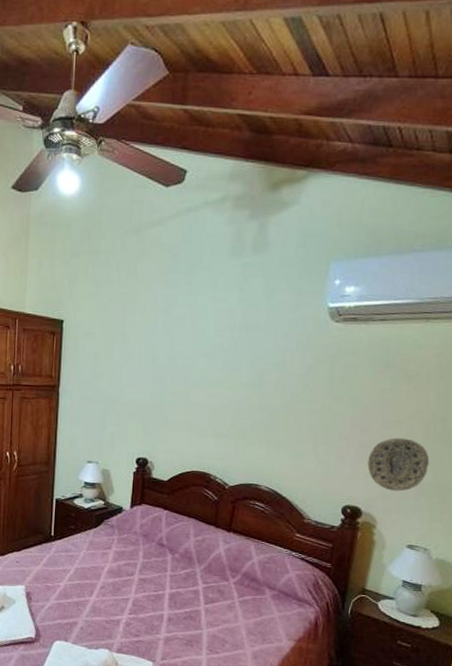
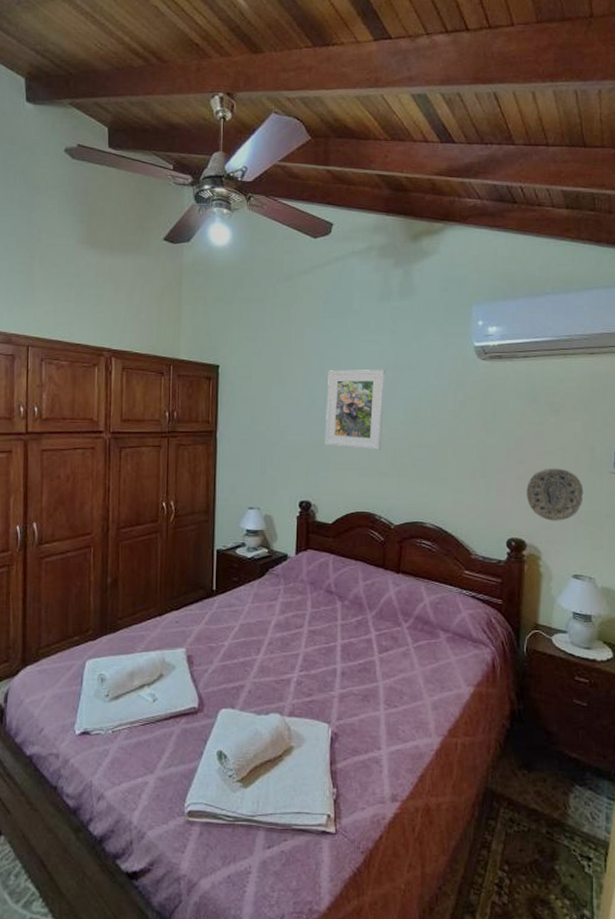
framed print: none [164,328,232,411] -> present [324,369,386,450]

